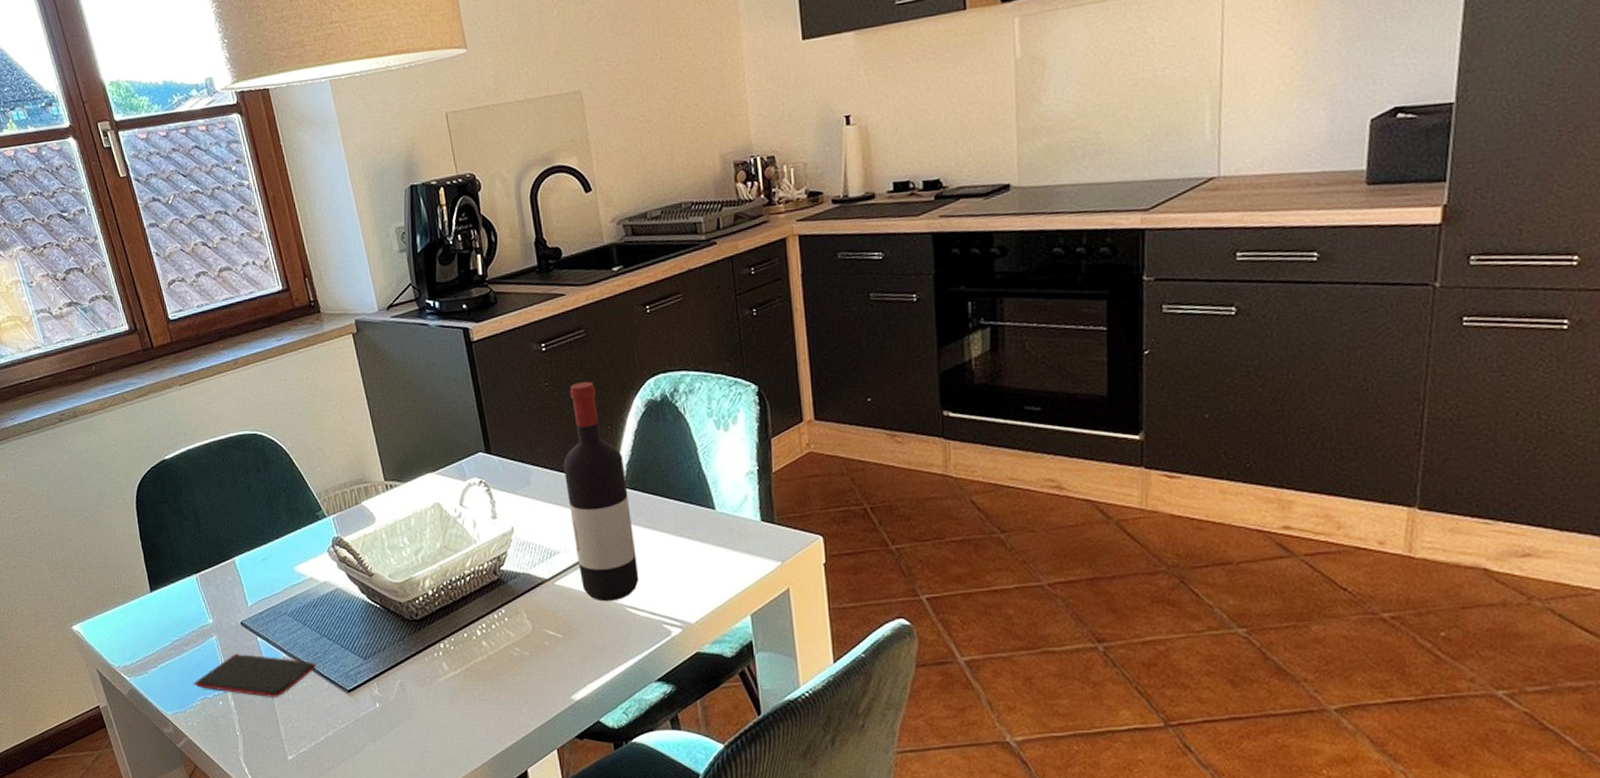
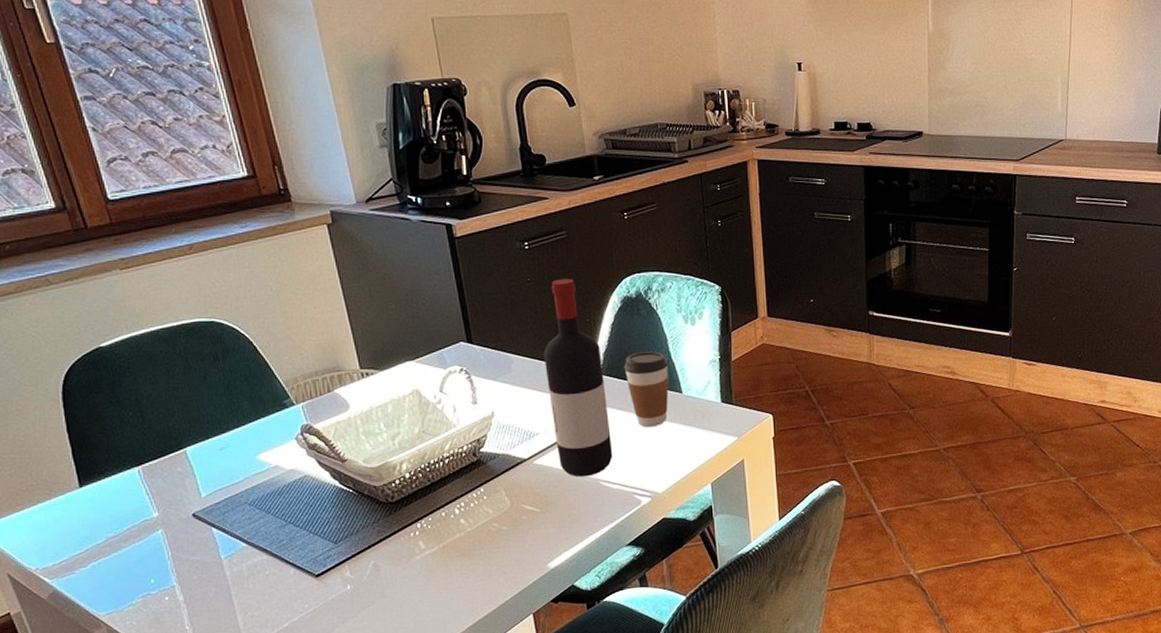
smartphone: present [192,653,317,697] -> none [132,546,281,588]
coffee cup: none [649,462,700,548] -> present [624,351,669,428]

